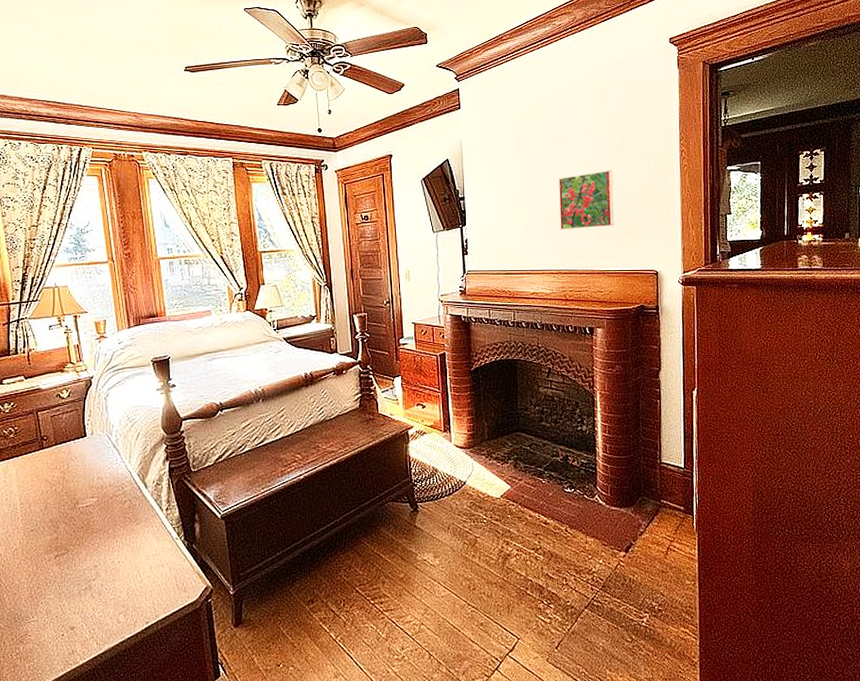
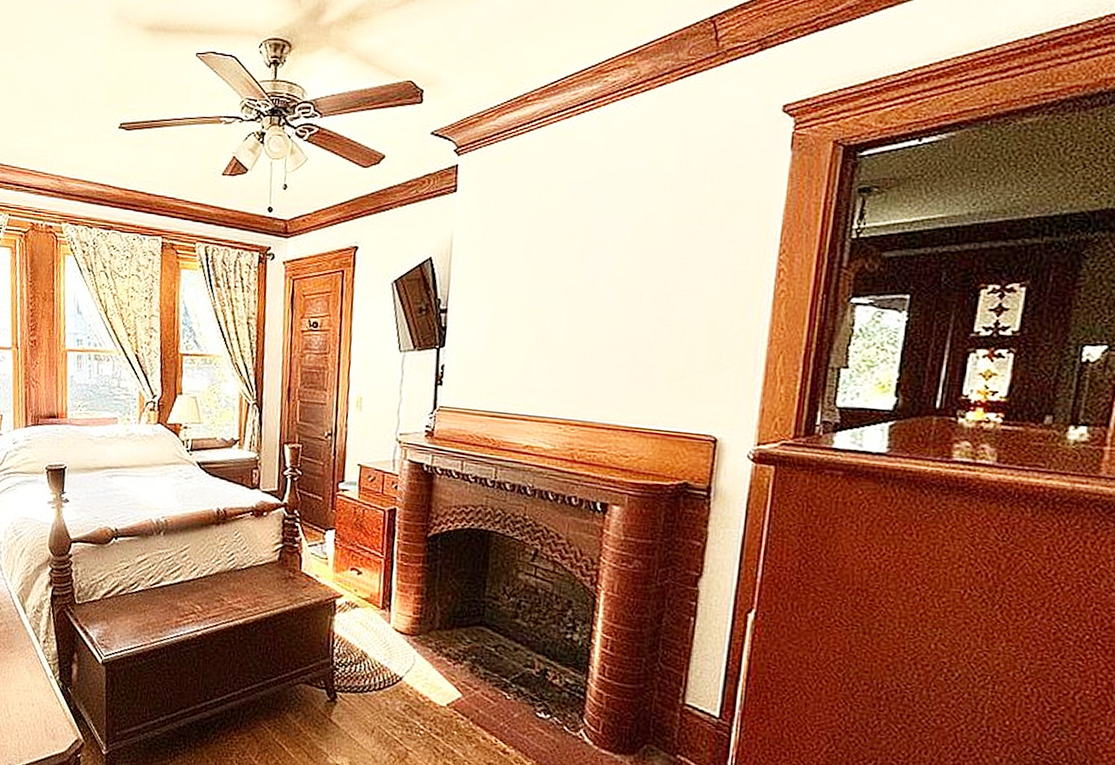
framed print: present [558,170,614,230] -> none [577,288,667,368]

